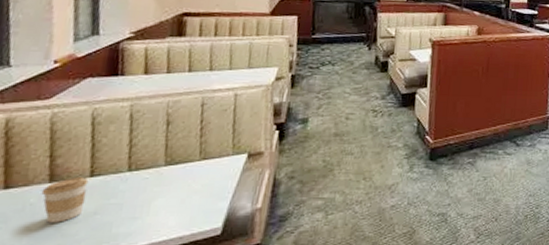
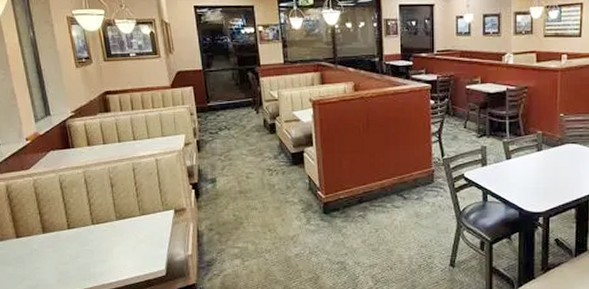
coffee cup: present [41,177,89,223] -> none [39,229,69,263]

